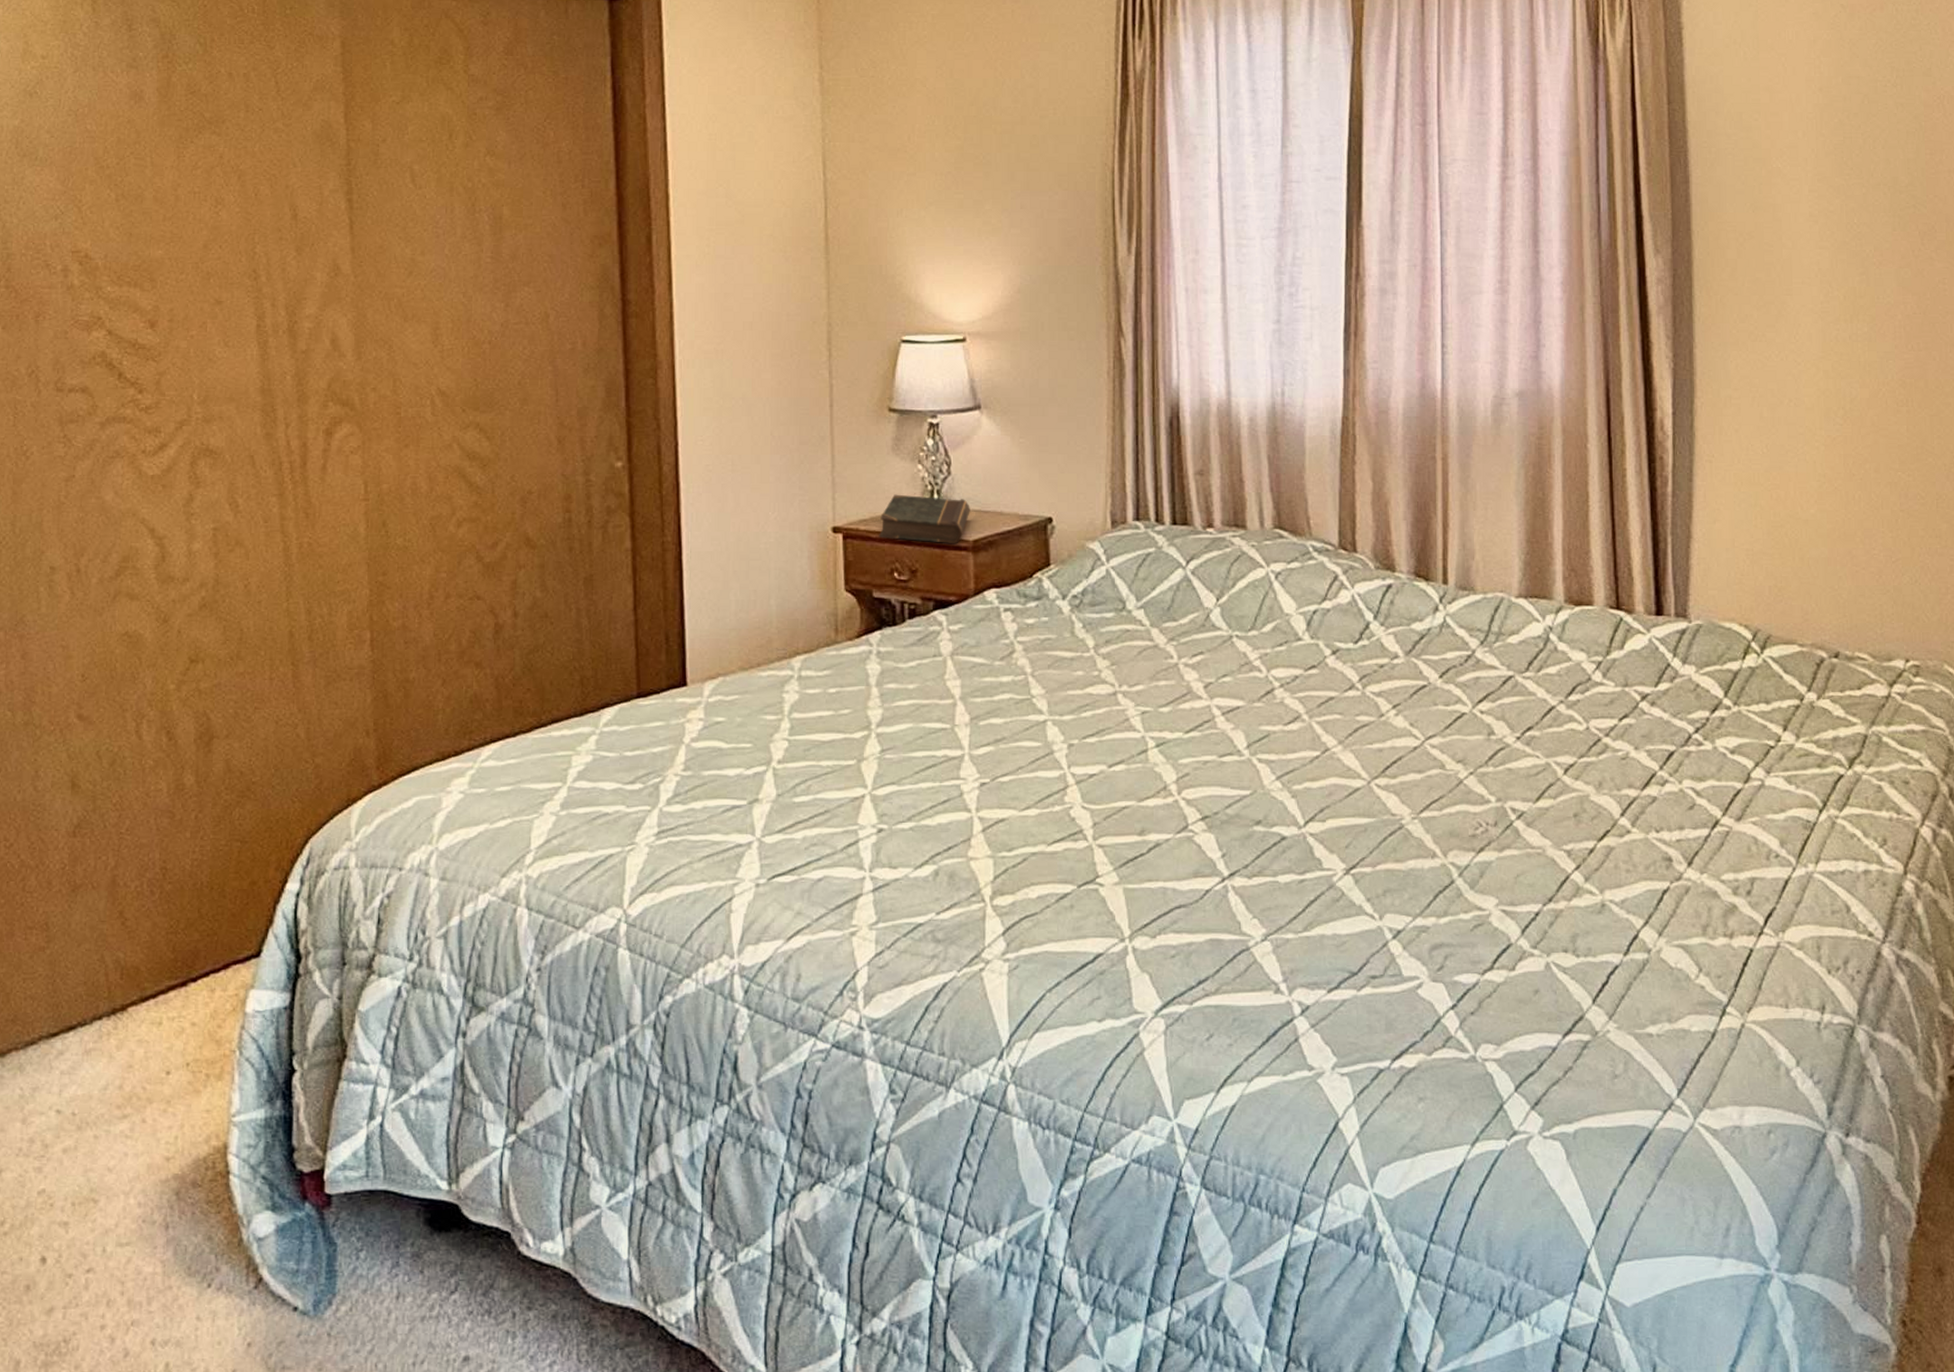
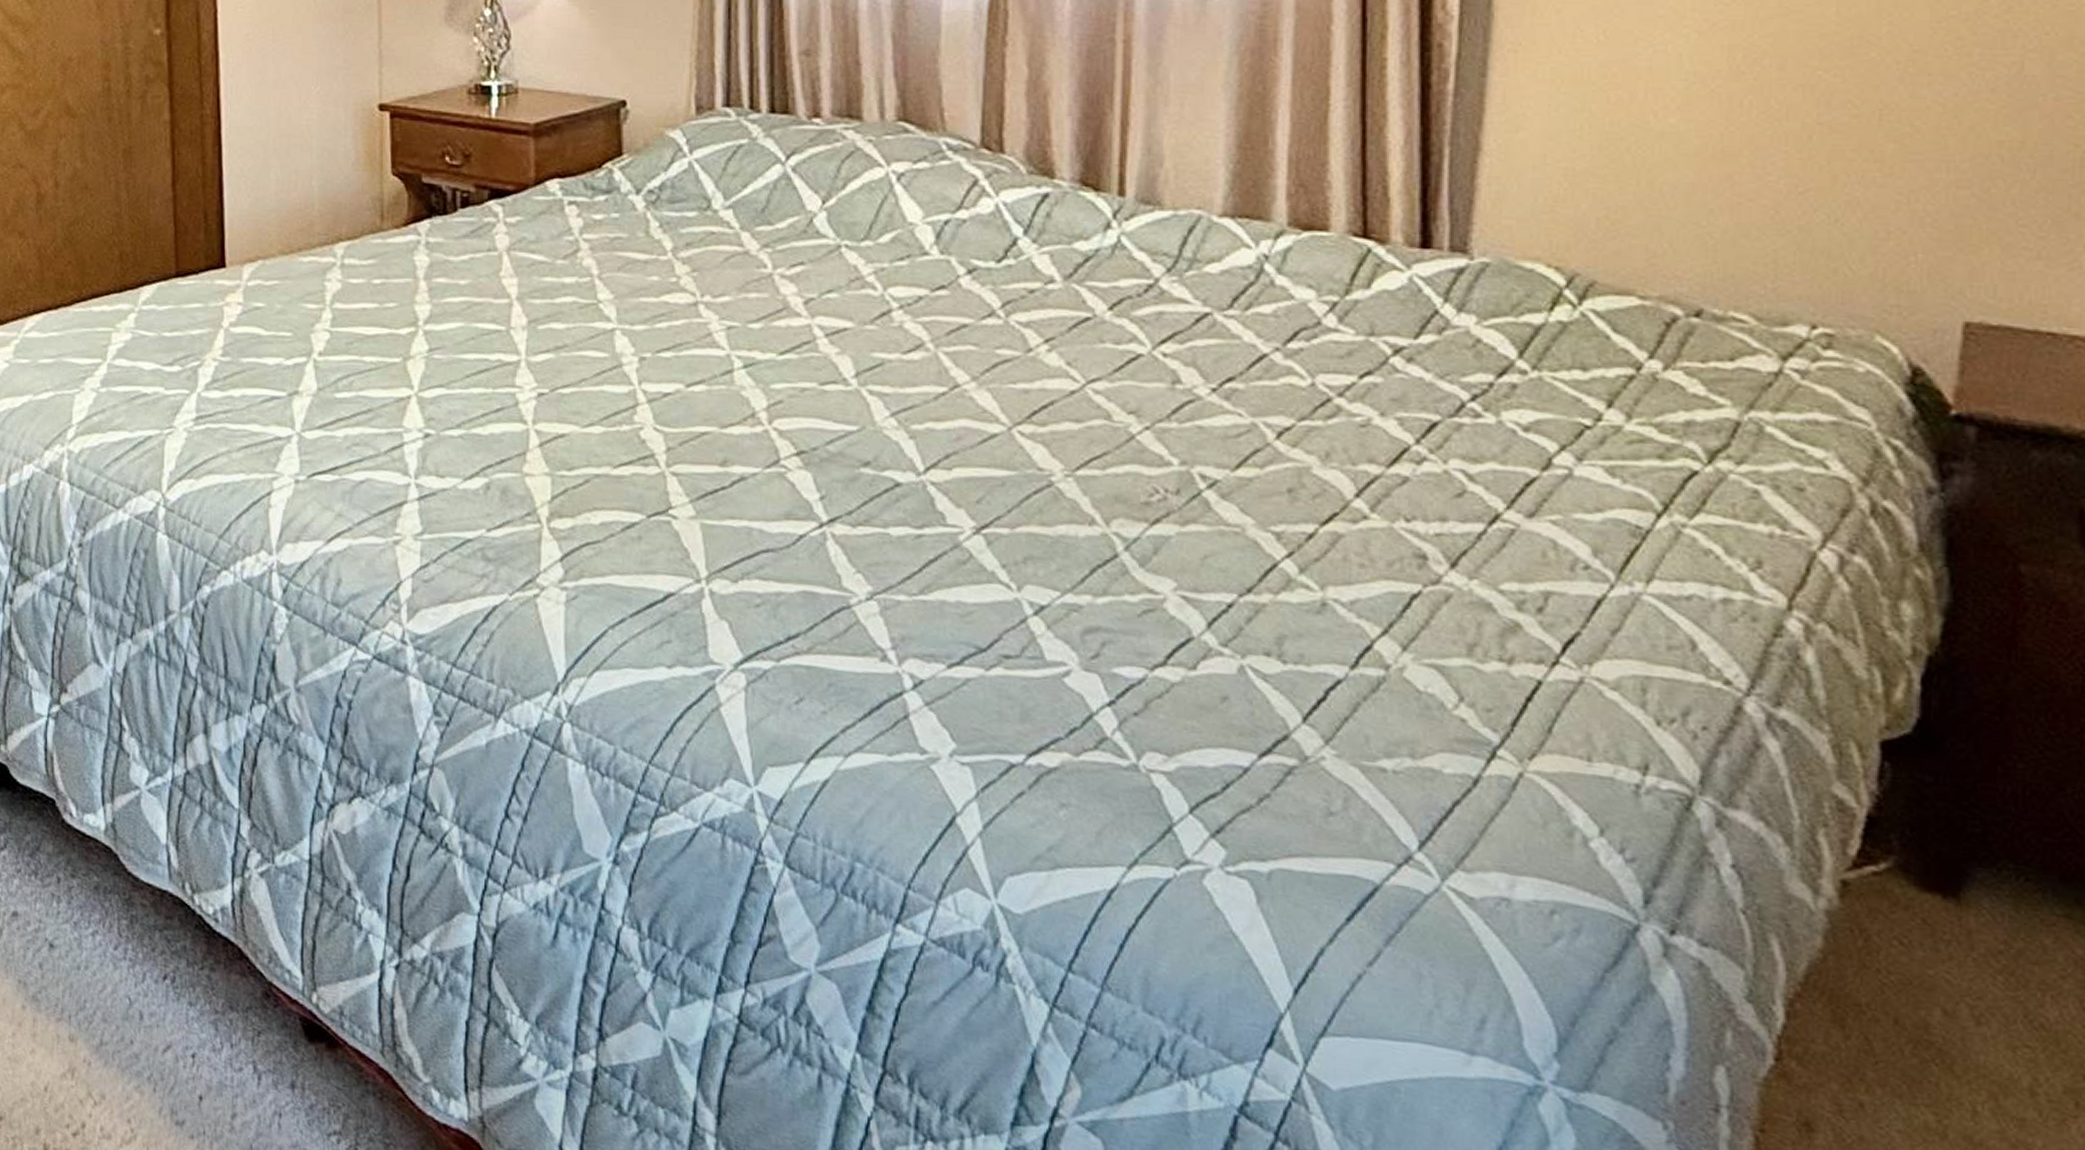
book: present [879,494,970,544] -> none [429,70,532,128]

